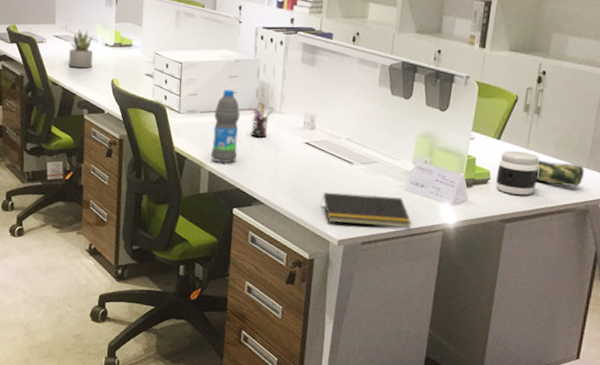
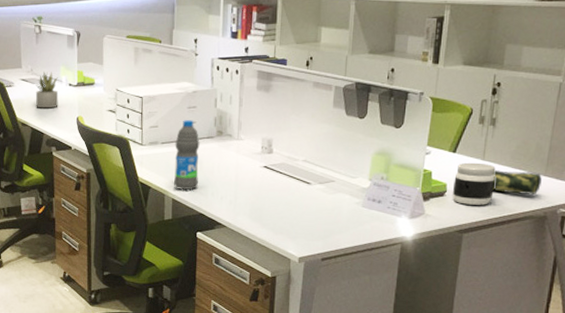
pen holder: present [250,105,273,138] -> none [211,133,232,164]
notepad: present [320,192,412,229] -> none [280,212,370,244]

